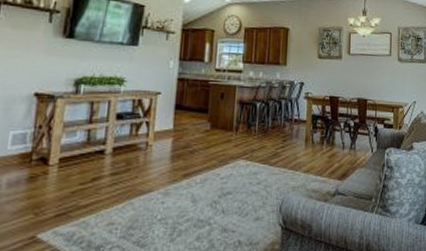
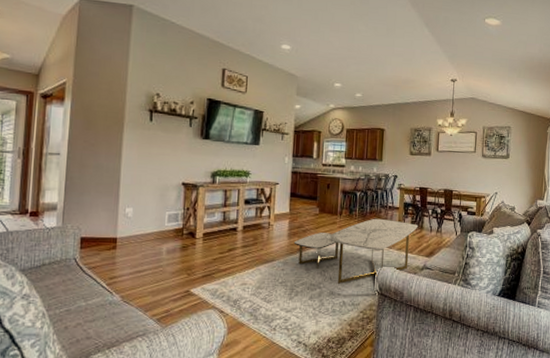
coffee table: none [177,134,329,218] -> present [293,218,418,284]

